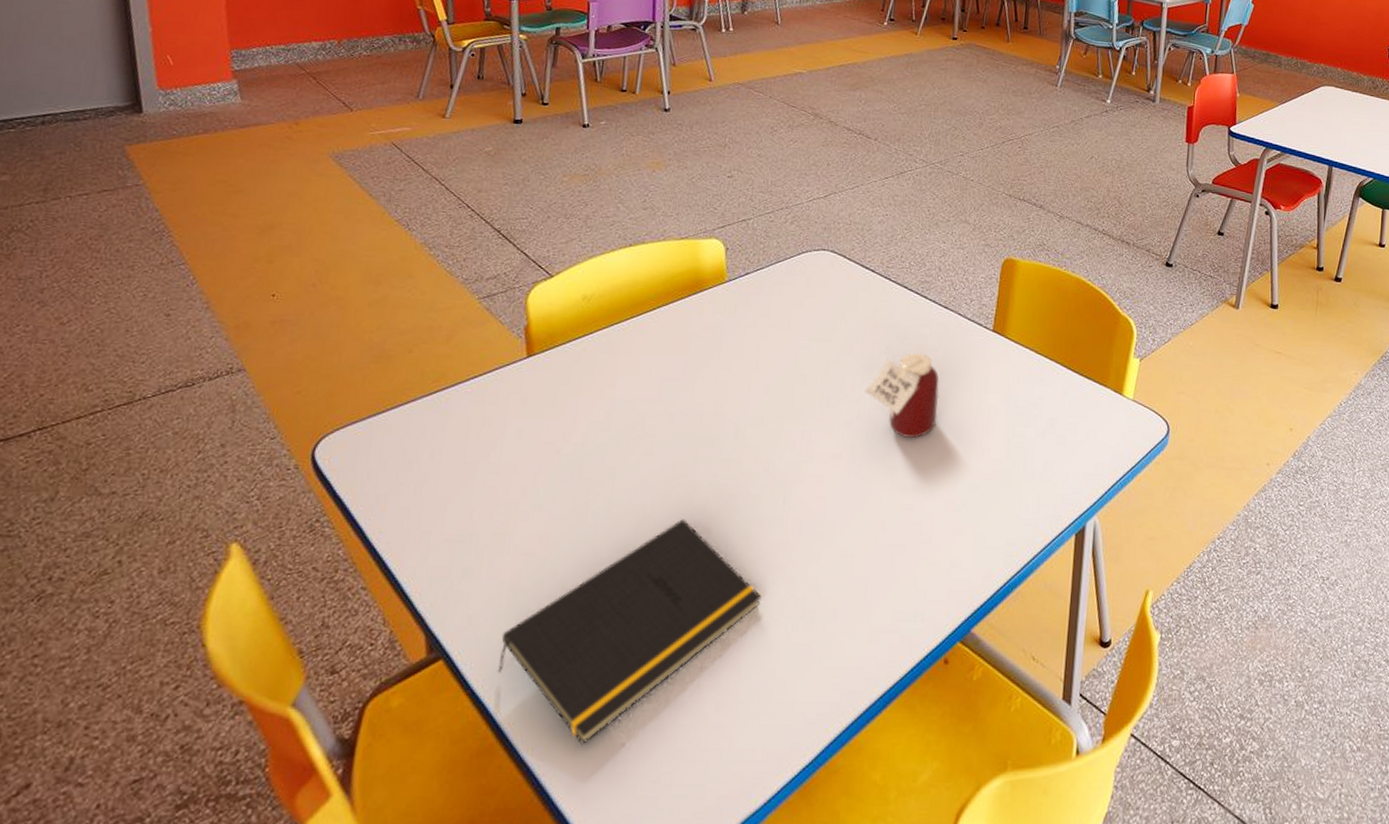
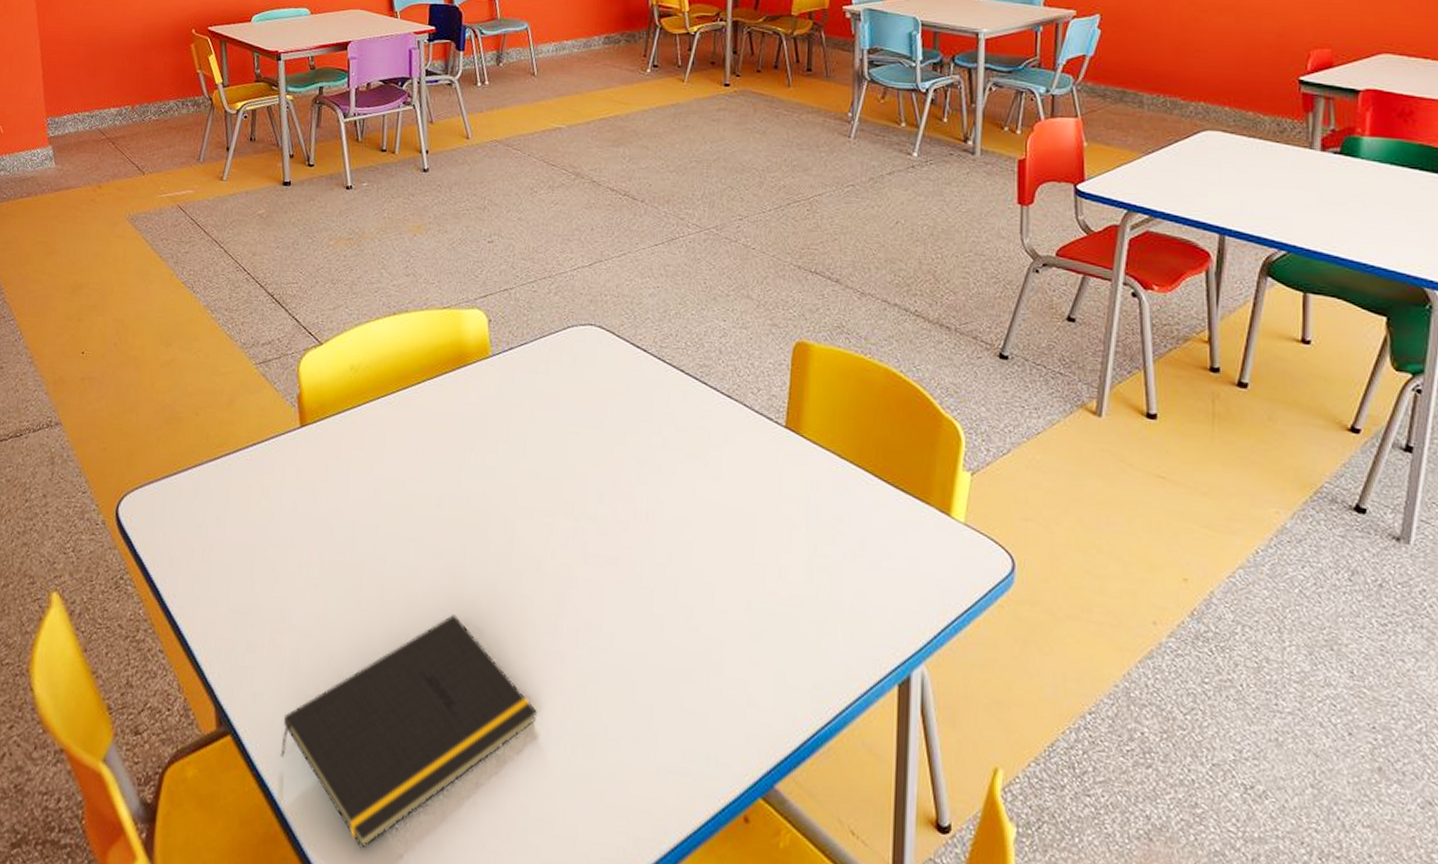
jar: present [865,353,940,438] -> none [641,448,726,548]

